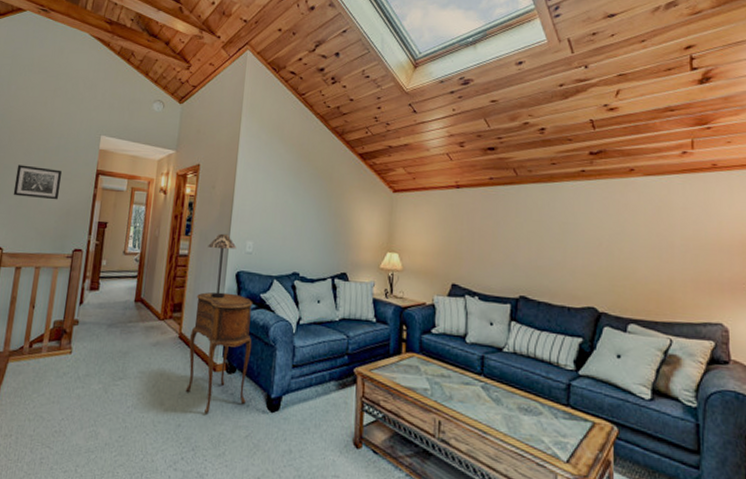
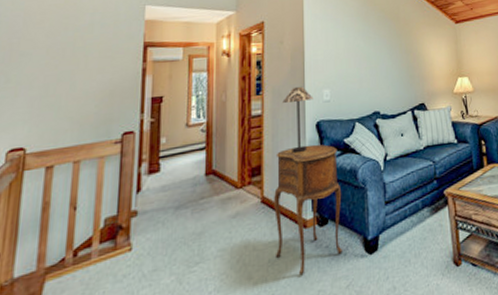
wall art: present [13,164,62,200] -> none [34,48,99,86]

